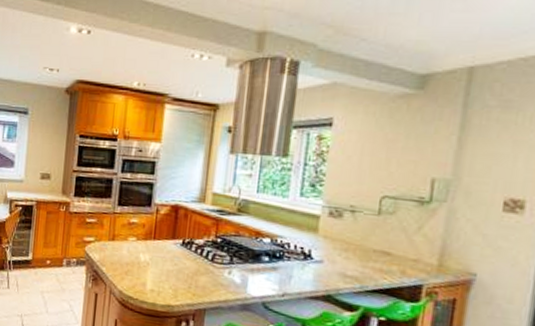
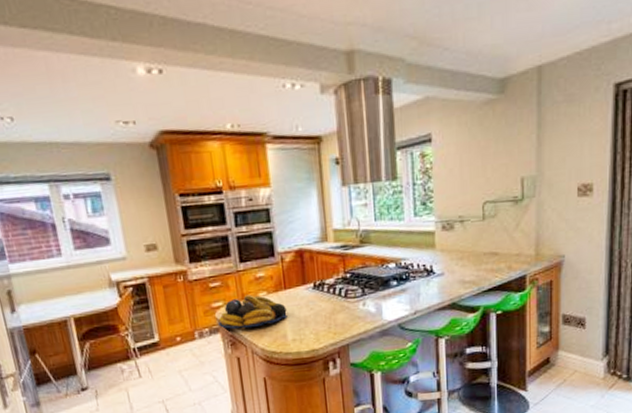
fruit bowl: none [86,236,152,269] -> present [218,295,289,329]

